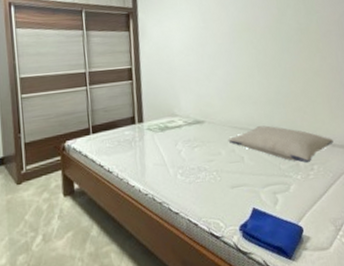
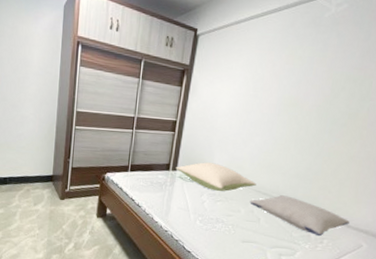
pillow: none [141,105,230,137] -> present [176,162,256,192]

